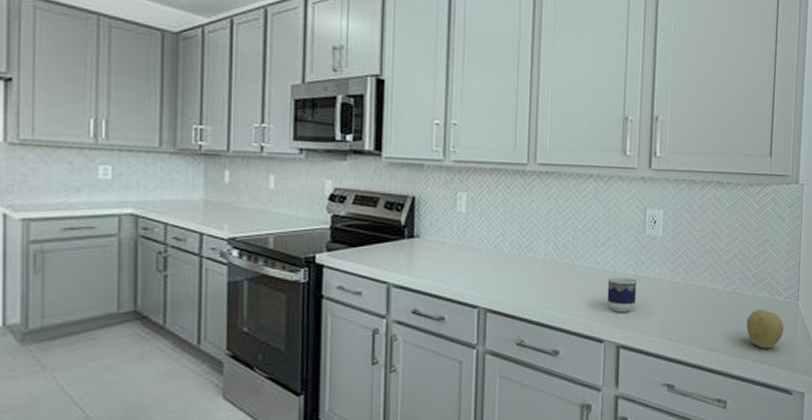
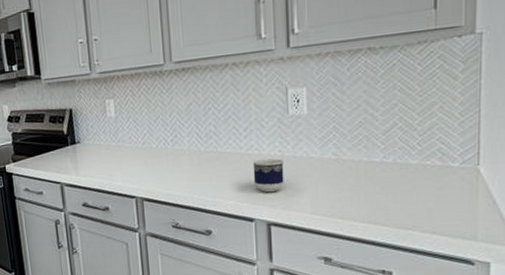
fruit: present [746,309,784,349] -> none [412,177,461,219]

